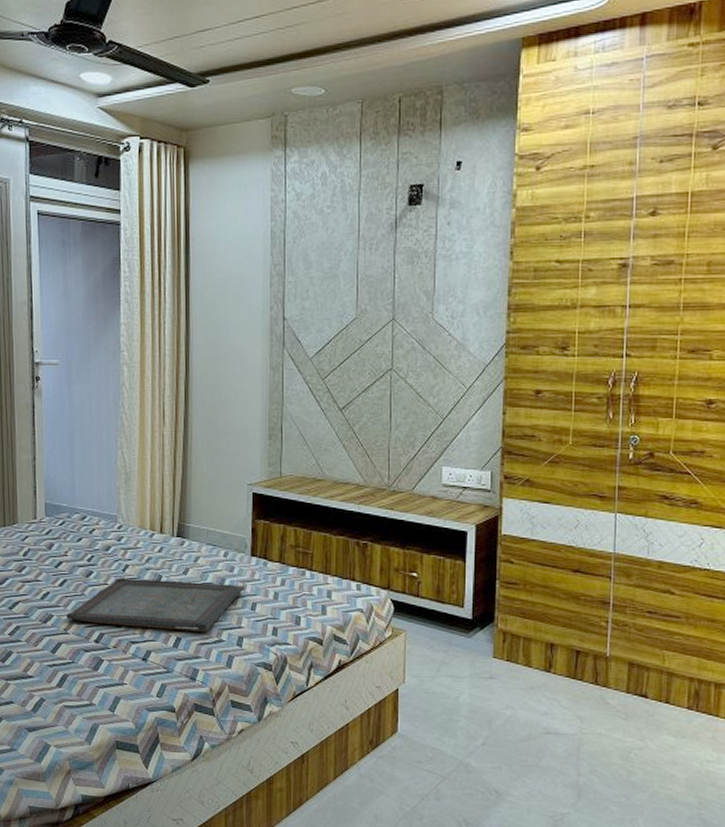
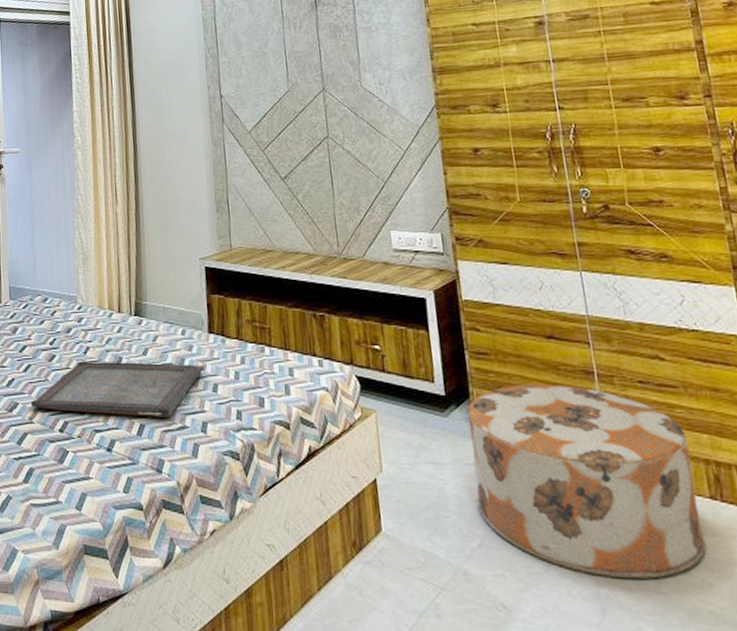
ottoman: none [486,611,679,771] -> present [468,384,706,579]

